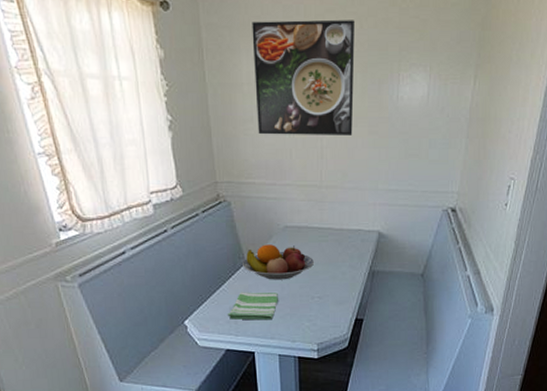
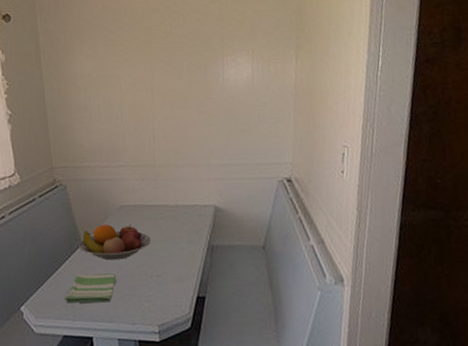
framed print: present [252,19,356,135] -> none [84,17,183,122]

